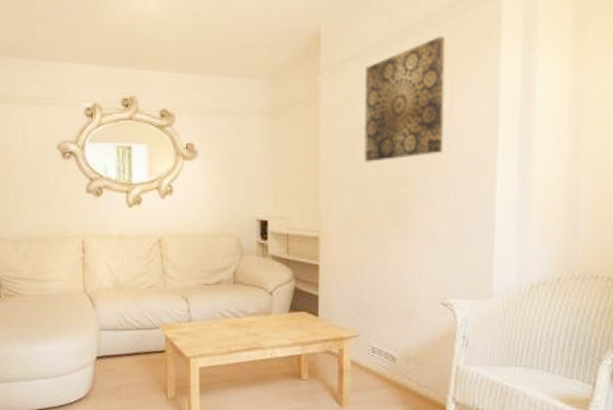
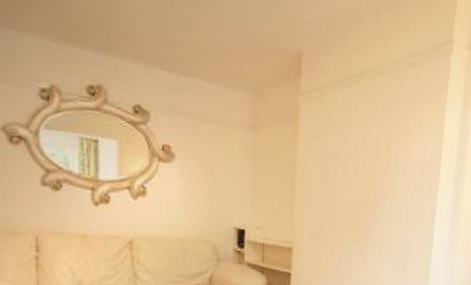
wall art: present [363,36,446,163] -> none [335,80,407,185]

